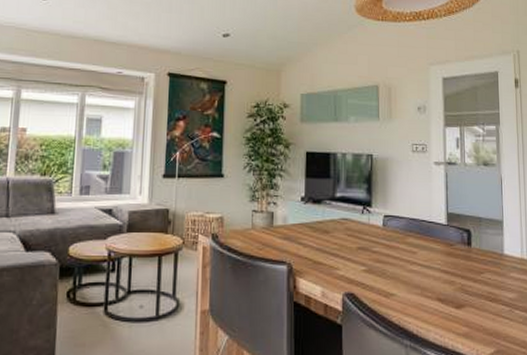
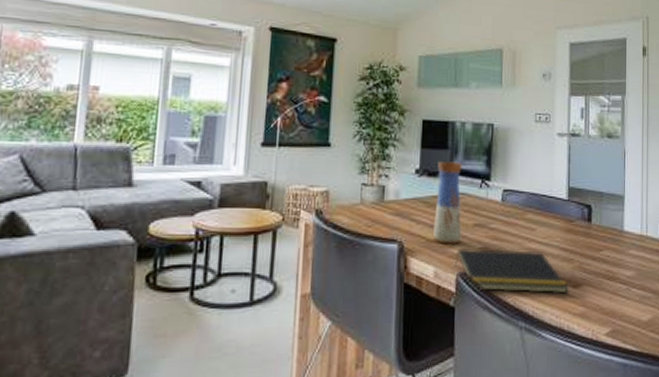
vase: none [320,189,346,266] -> present [433,161,462,244]
notepad: none [341,269,452,314] -> present [455,247,569,294]

